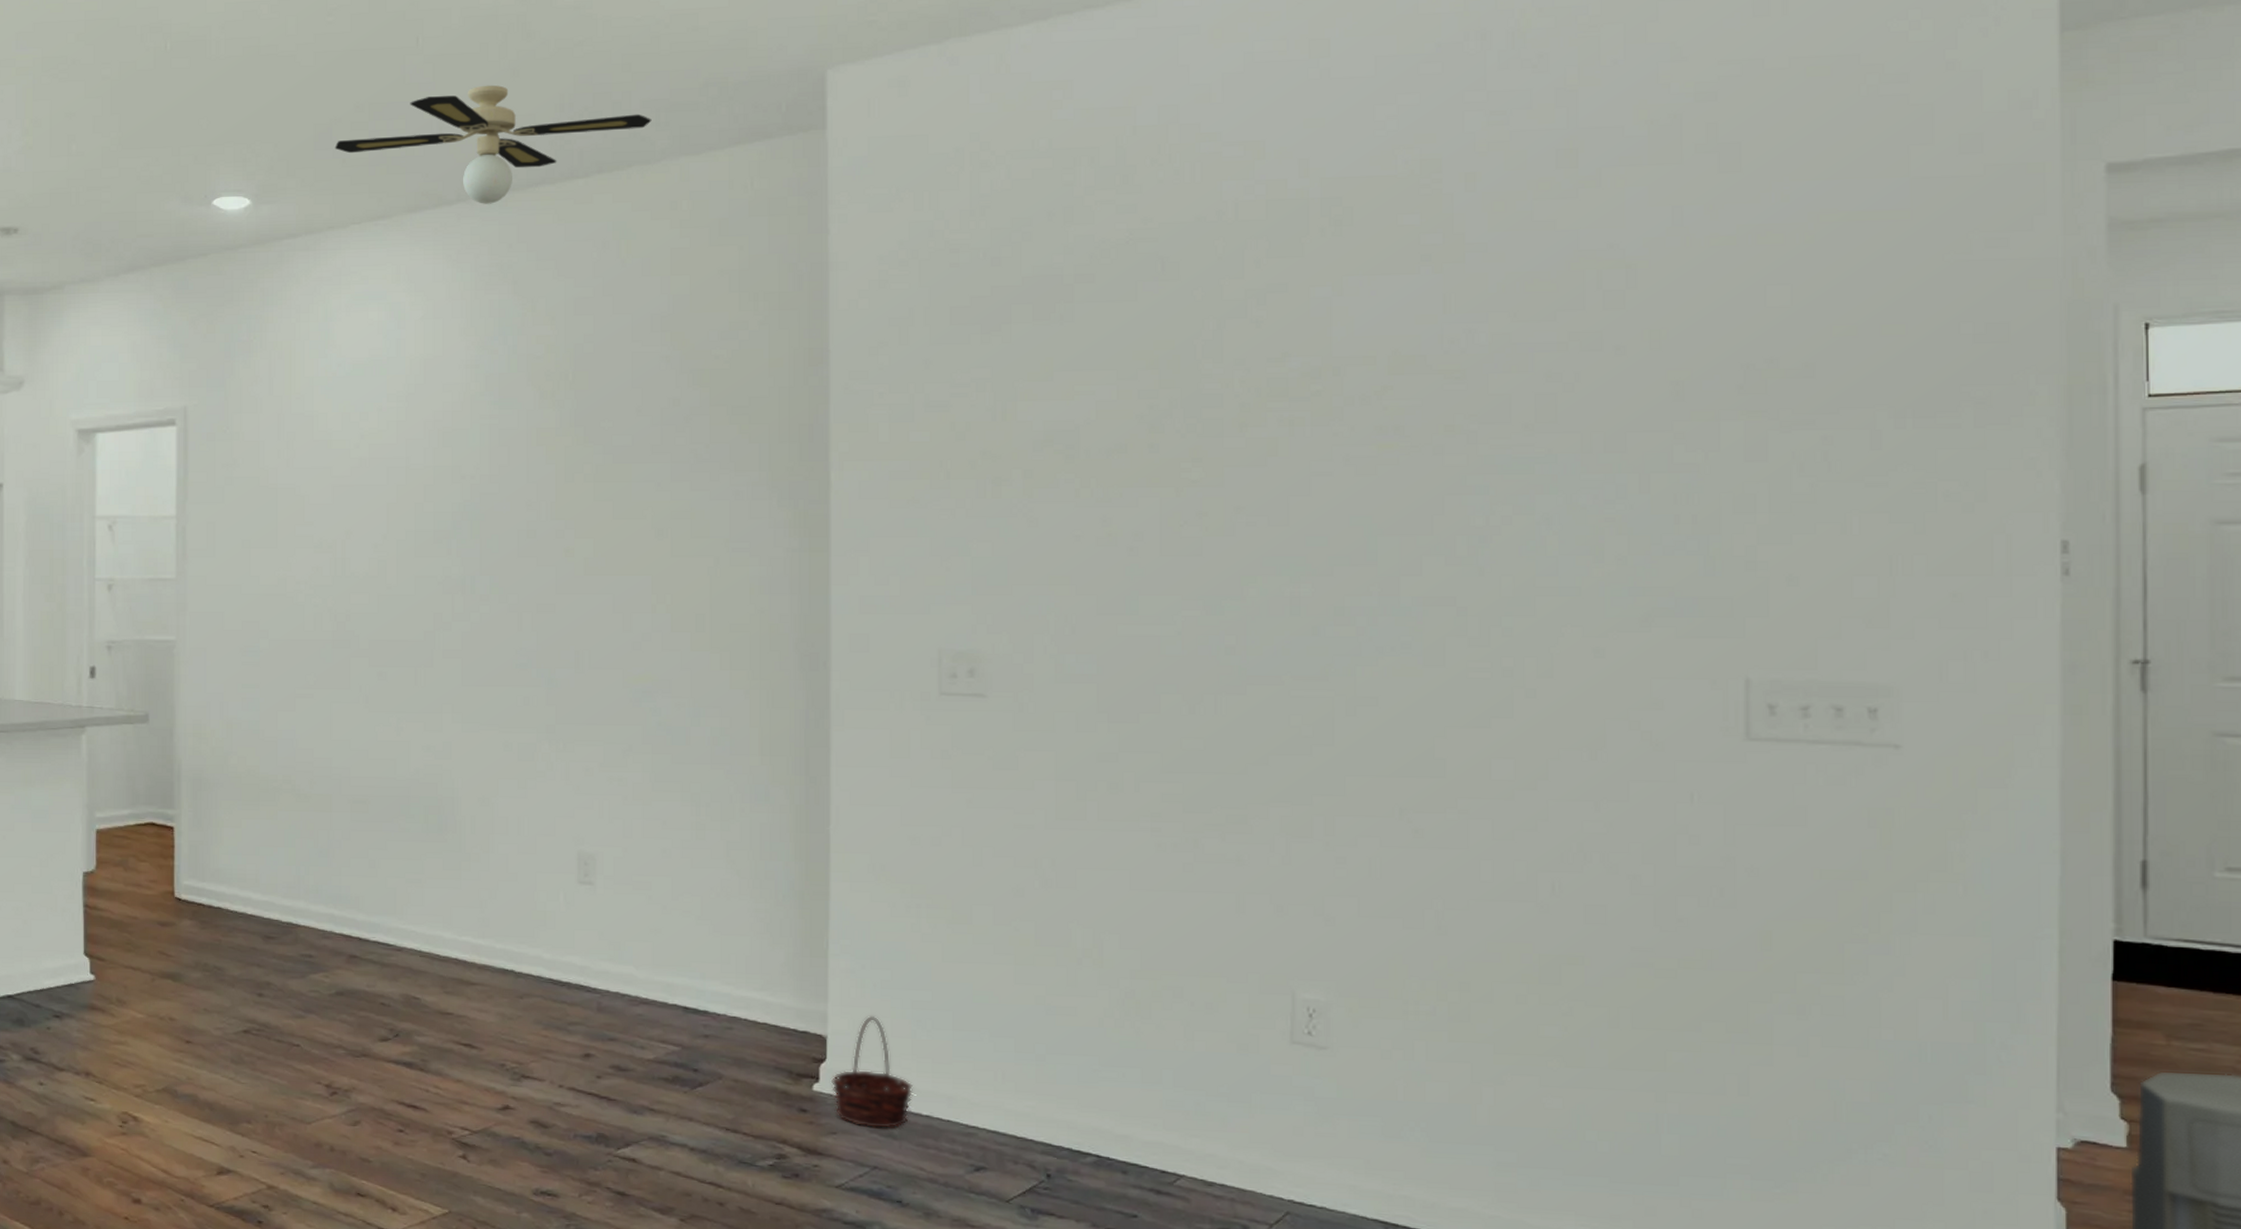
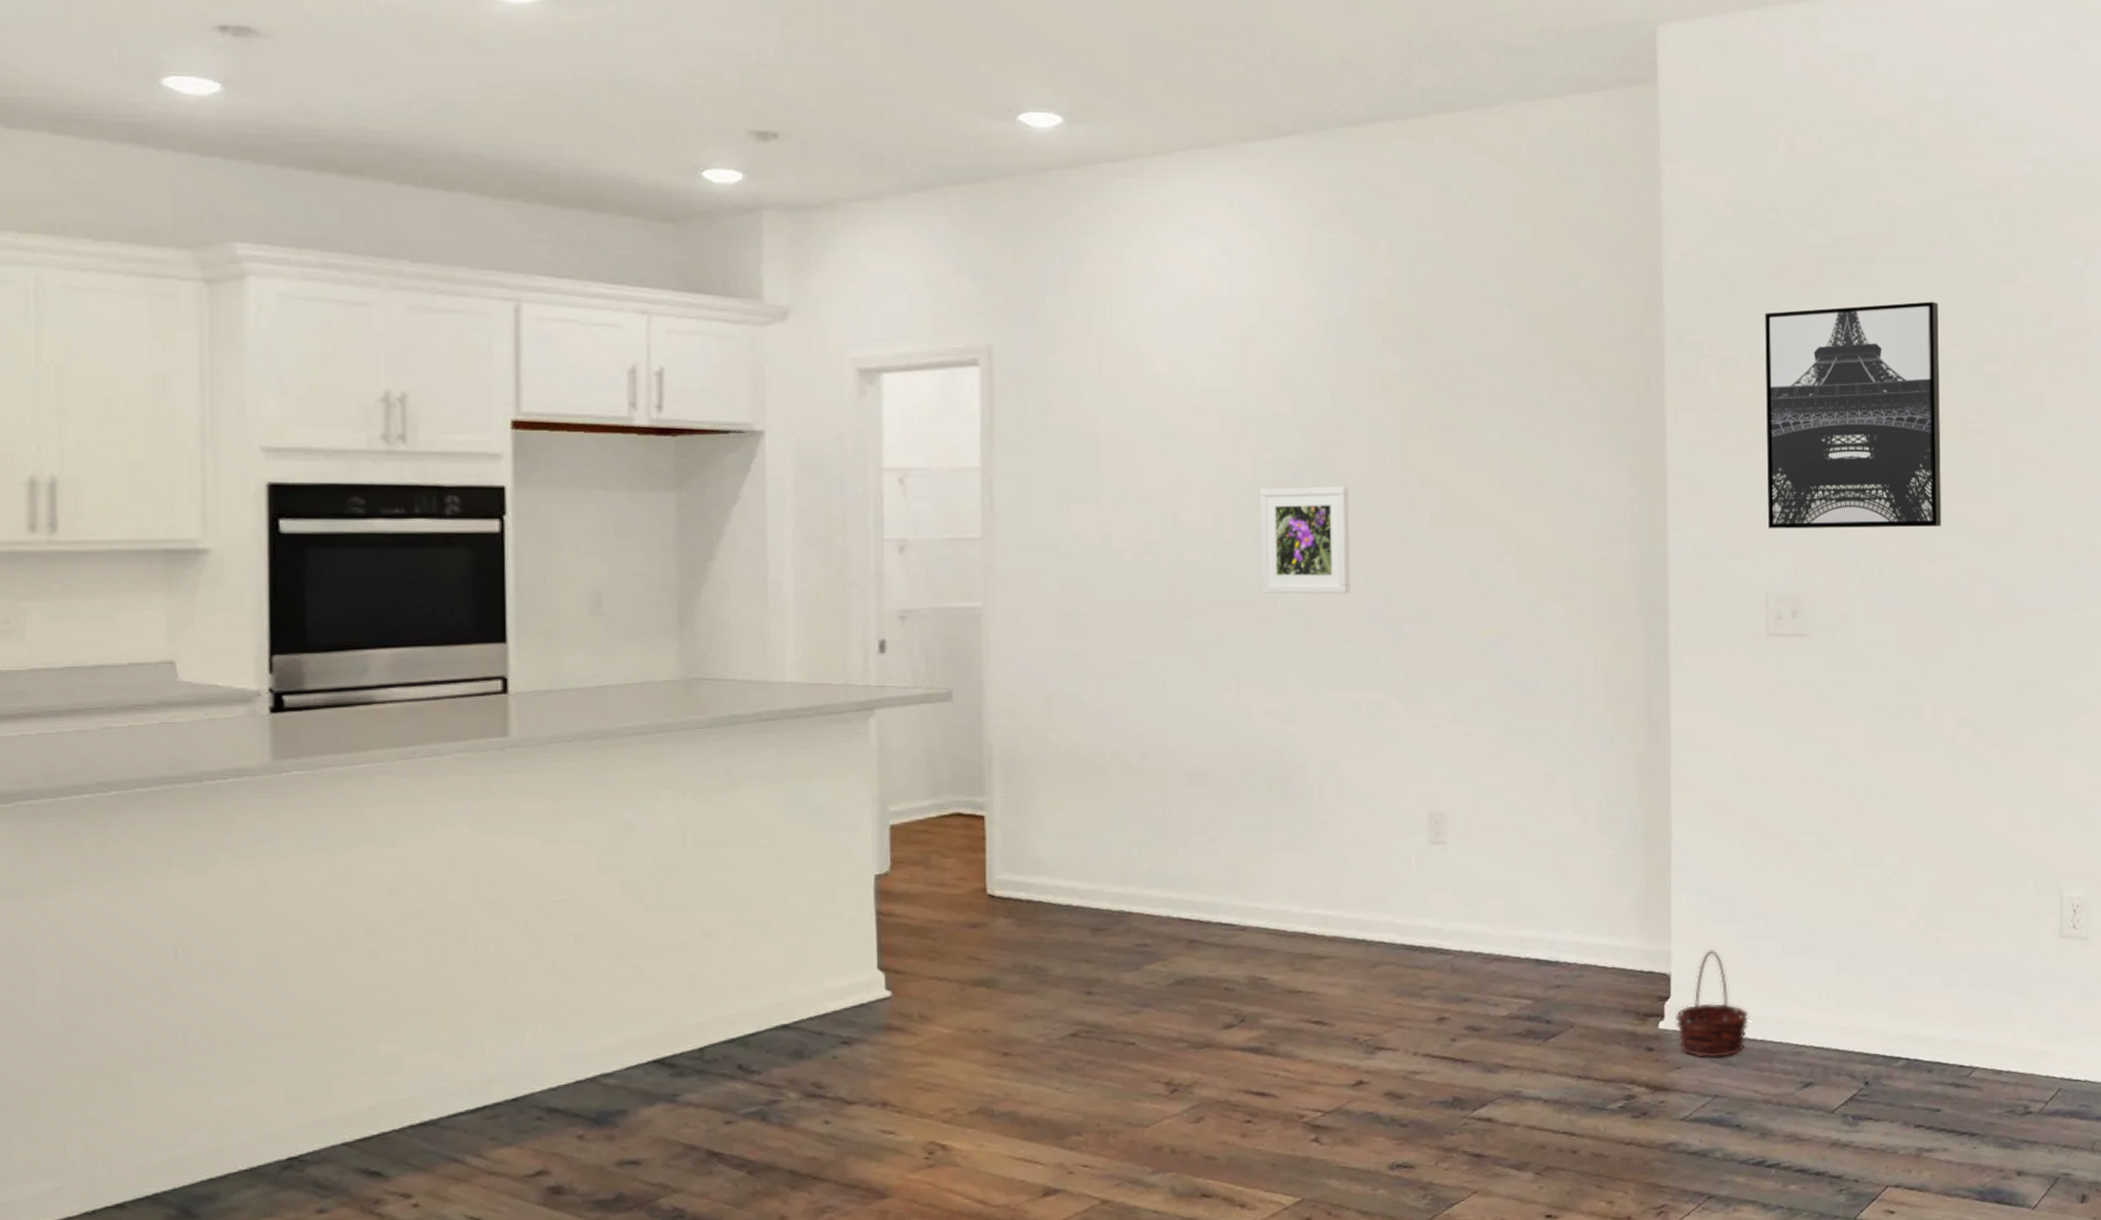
ceiling fan: present [334,85,652,204] -> none [1157,12,1491,138]
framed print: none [420,535,504,638] -> present [1259,486,1350,594]
wall art: none [942,341,1148,585] -> present [1765,301,1942,529]

